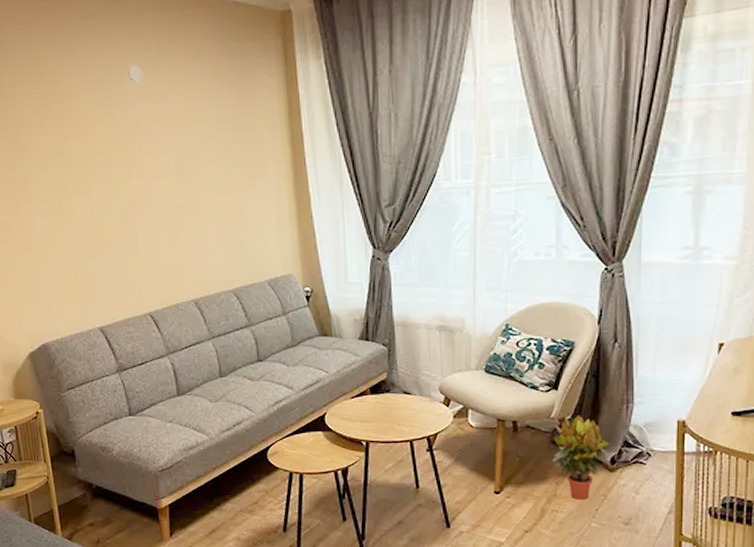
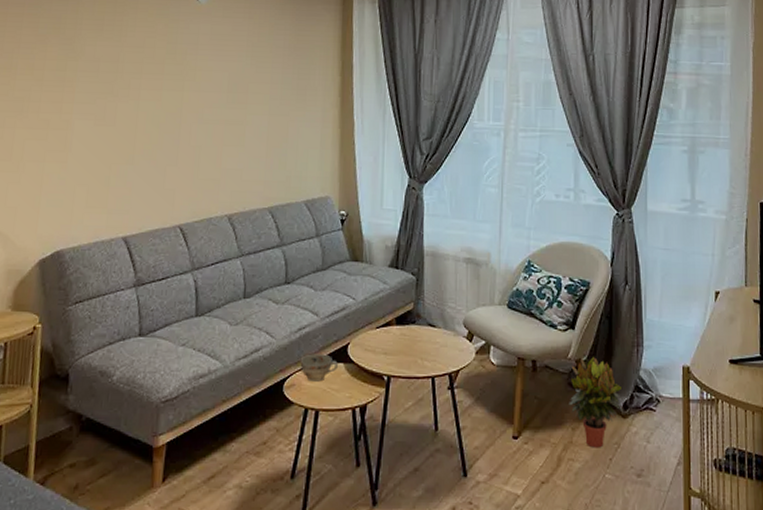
teacup: none [280,424,317,449] -> present [300,354,338,382]

